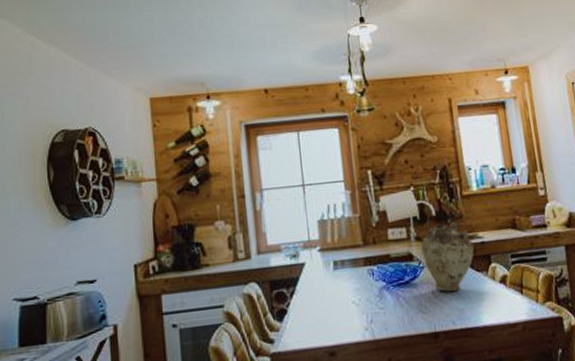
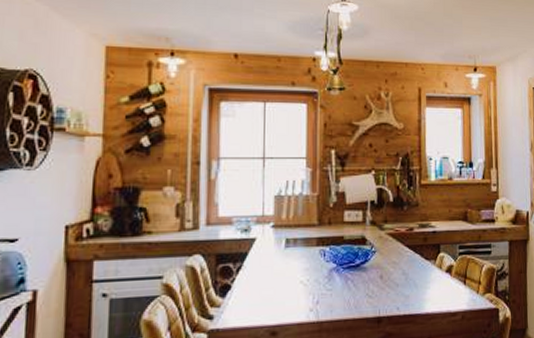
vase: present [421,222,474,292] -> none [375,210,425,277]

